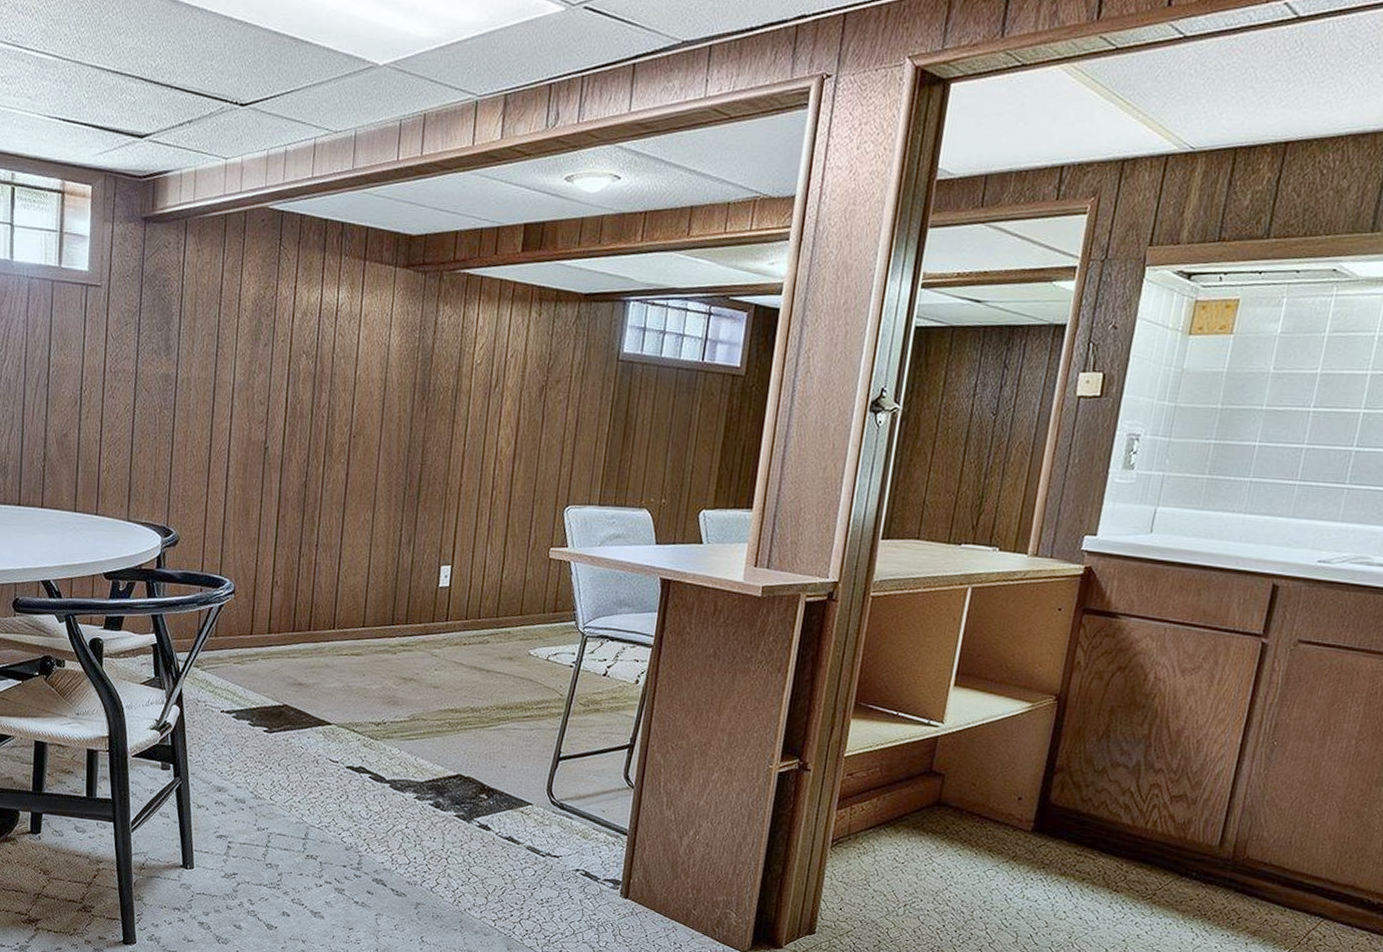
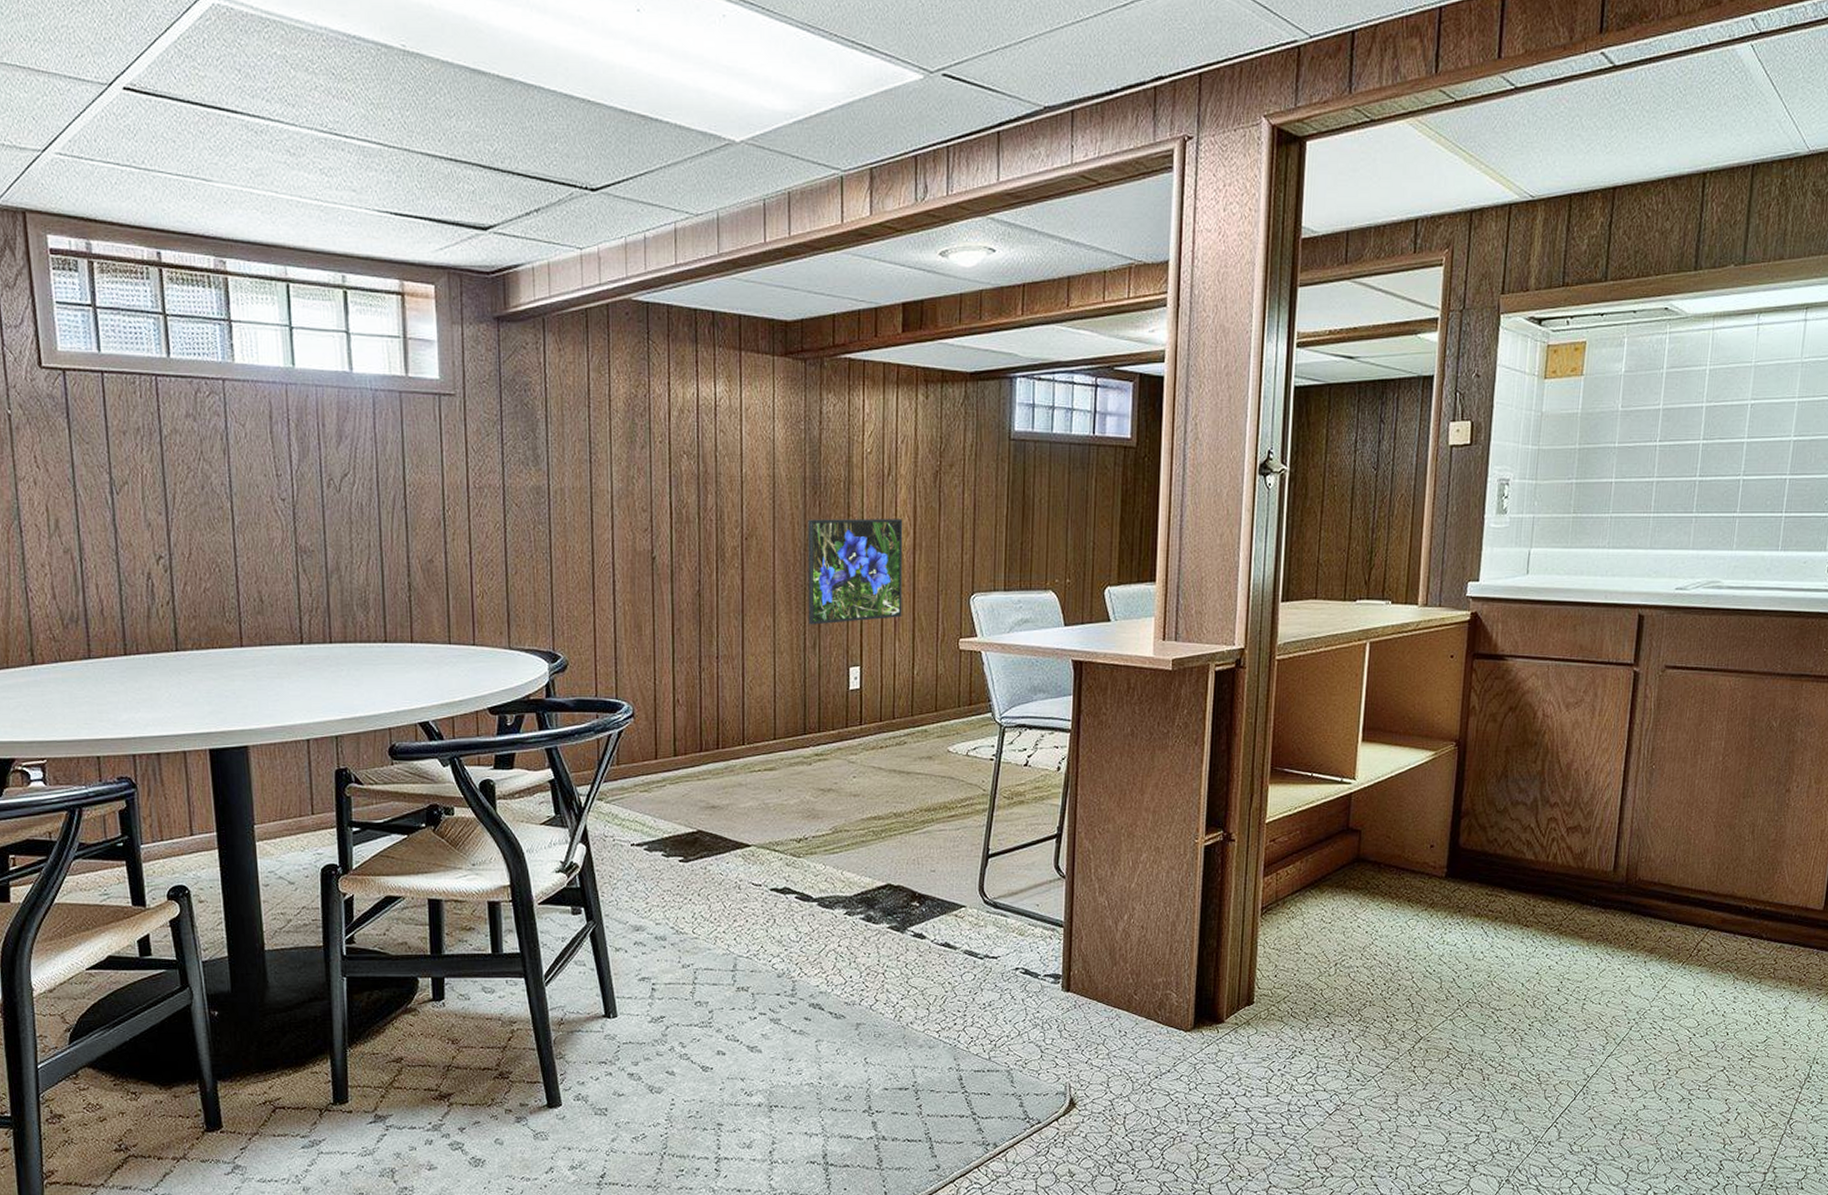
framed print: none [405,423,506,523] -> present [808,519,903,625]

